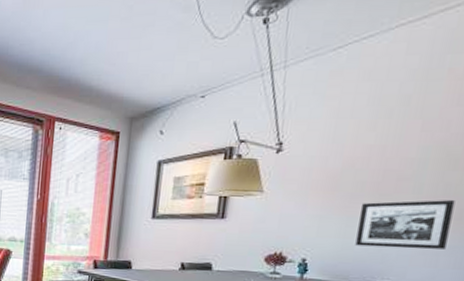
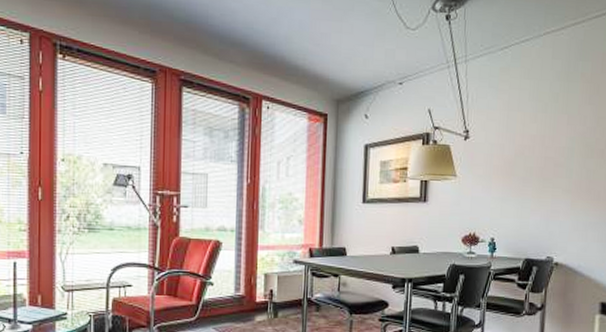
picture frame: present [355,200,455,250] -> none [529,183,594,226]

